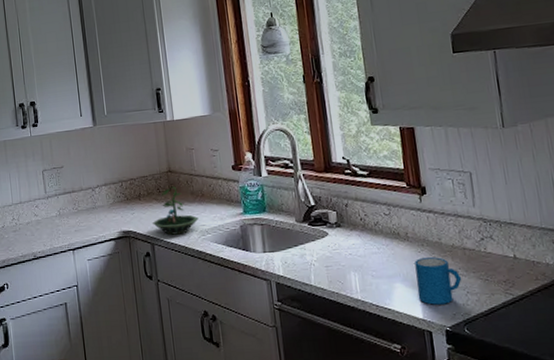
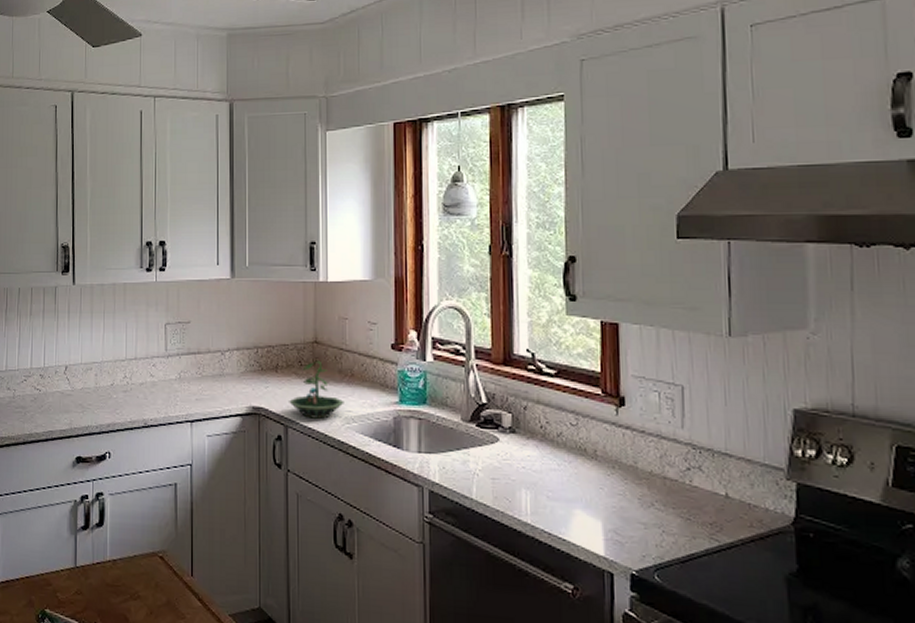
mug: present [414,257,462,305] -> none [601,483,658,543]

